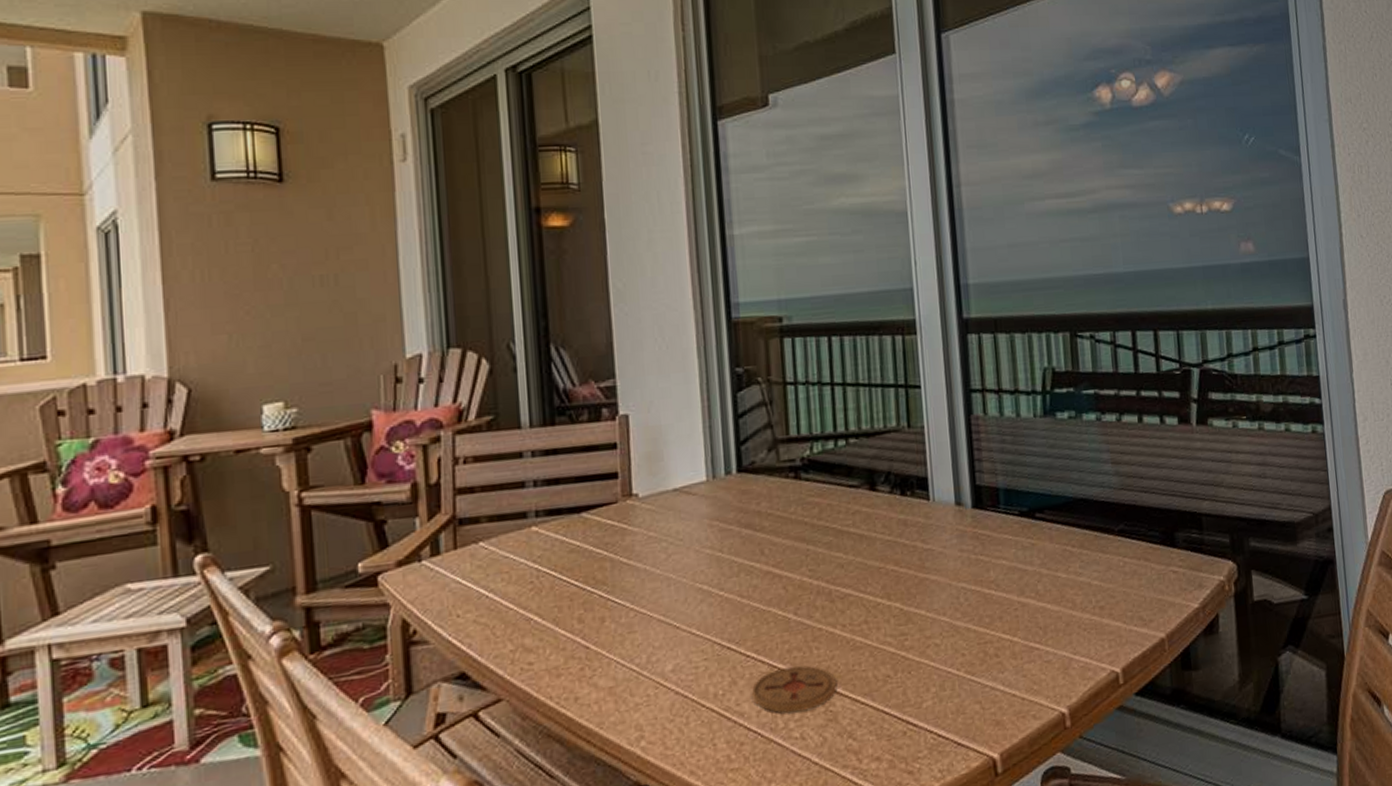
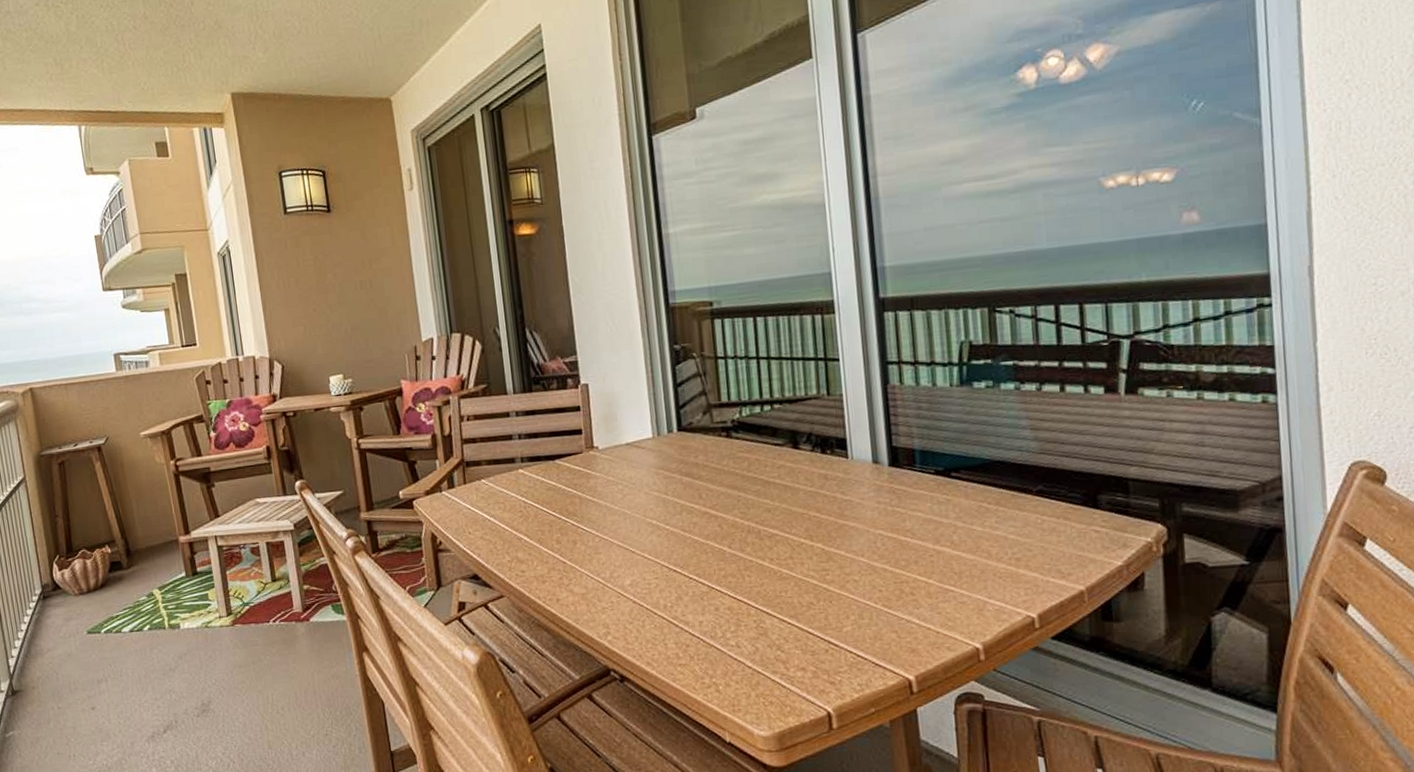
coaster: present [751,665,838,713] -> none [694,588,767,626]

